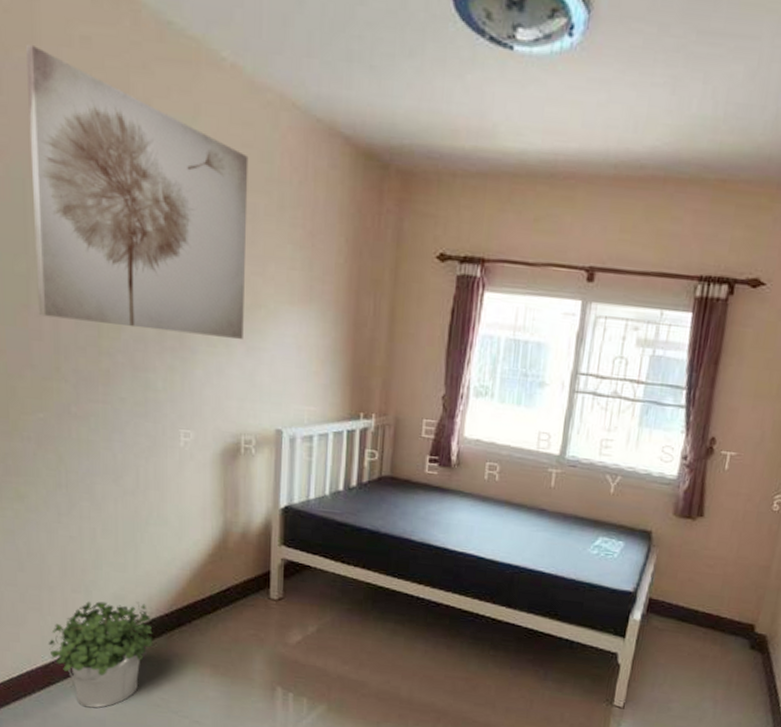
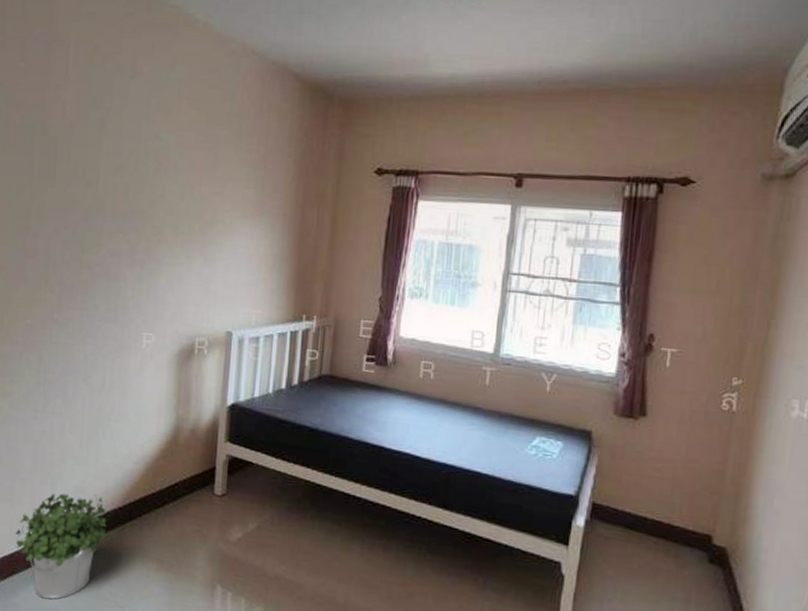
wall art: present [26,44,249,339] -> none [35,21,214,251]

